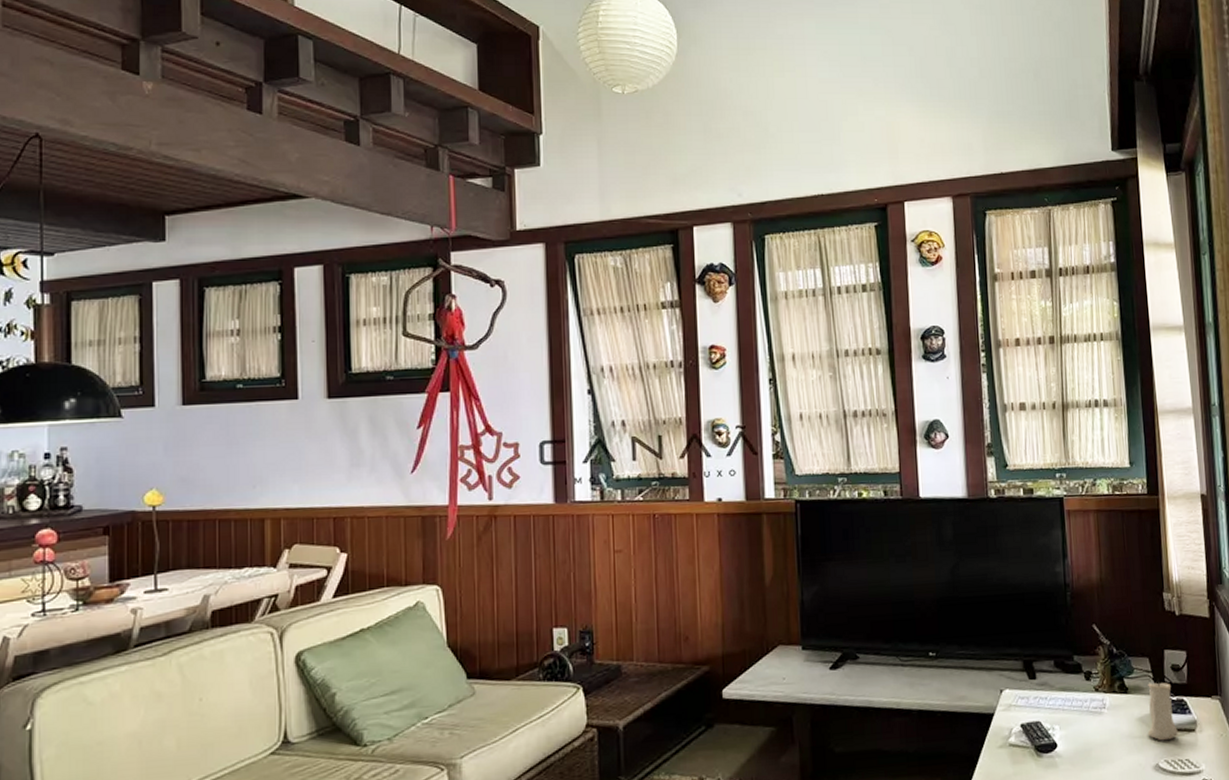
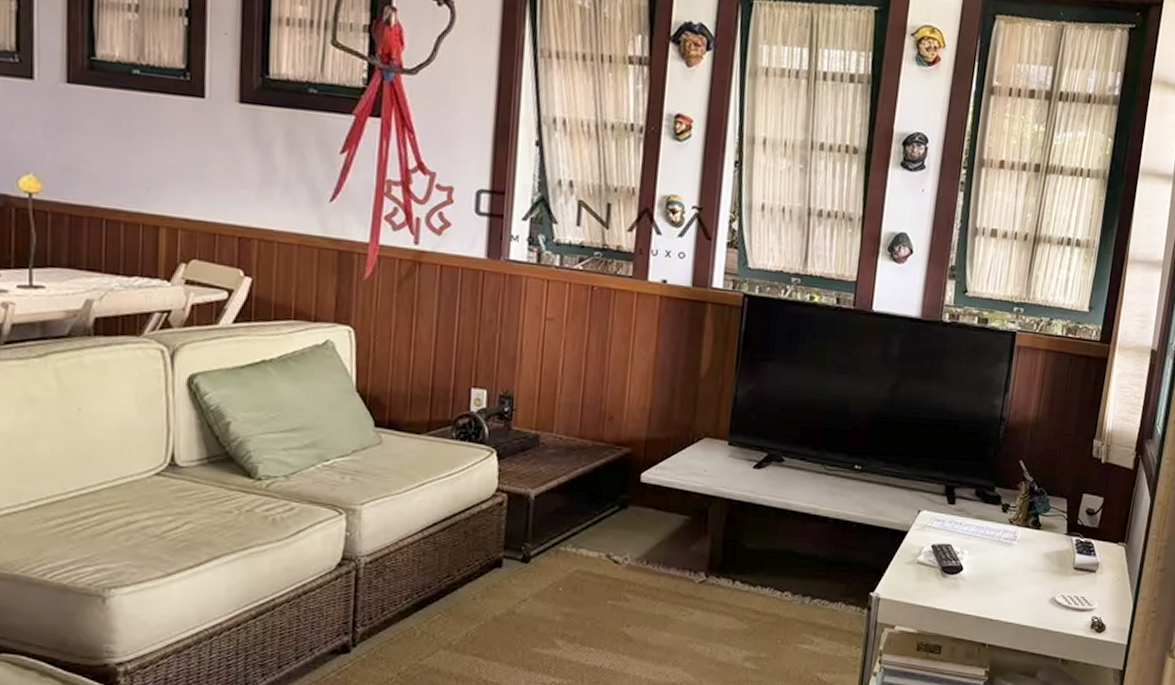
candle: present [1147,679,1178,741] -> none [1050,520,1083,578]

